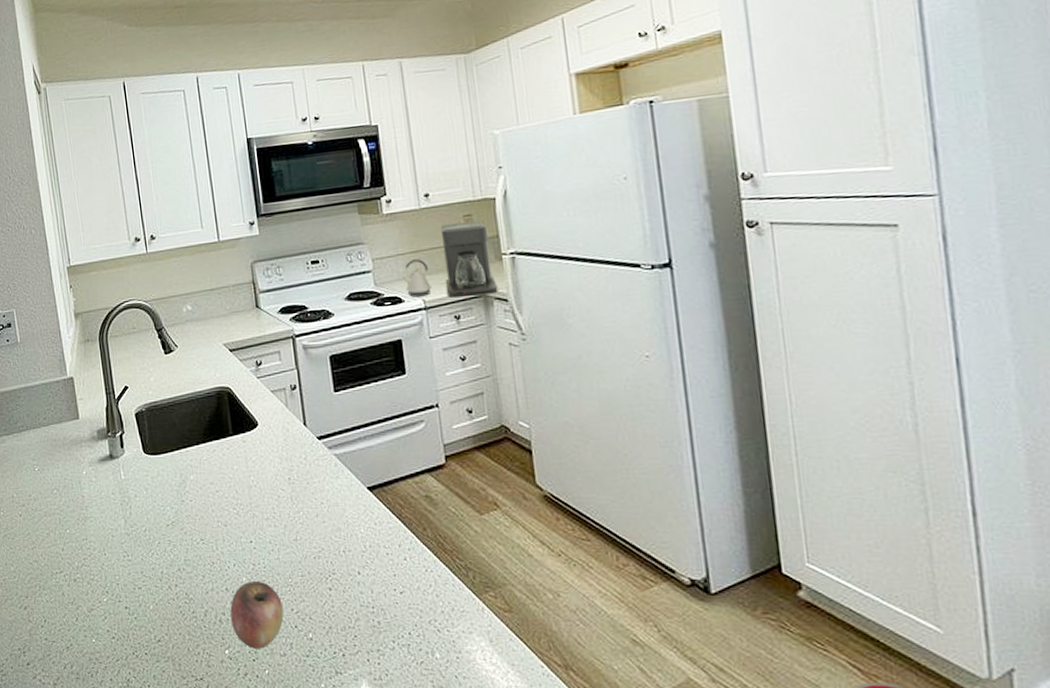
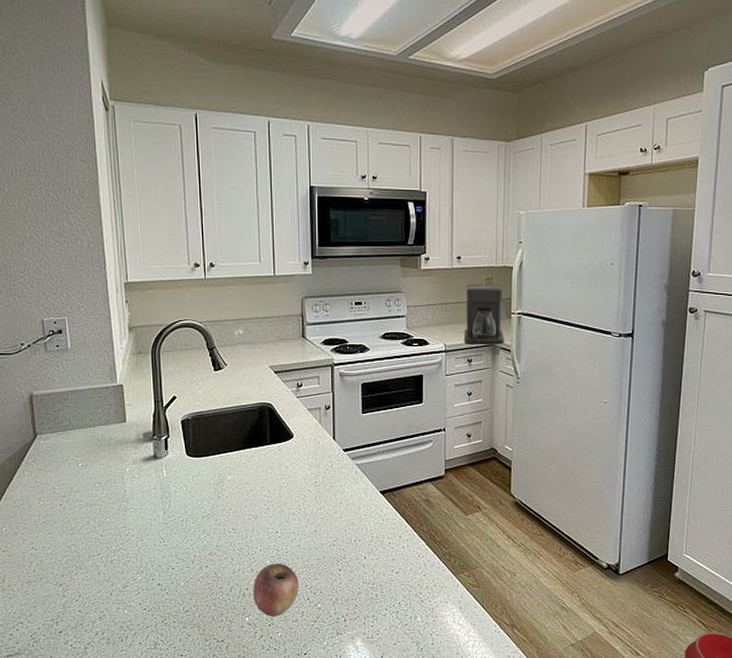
kettle: present [402,258,433,298] -> none [430,309,454,342]

